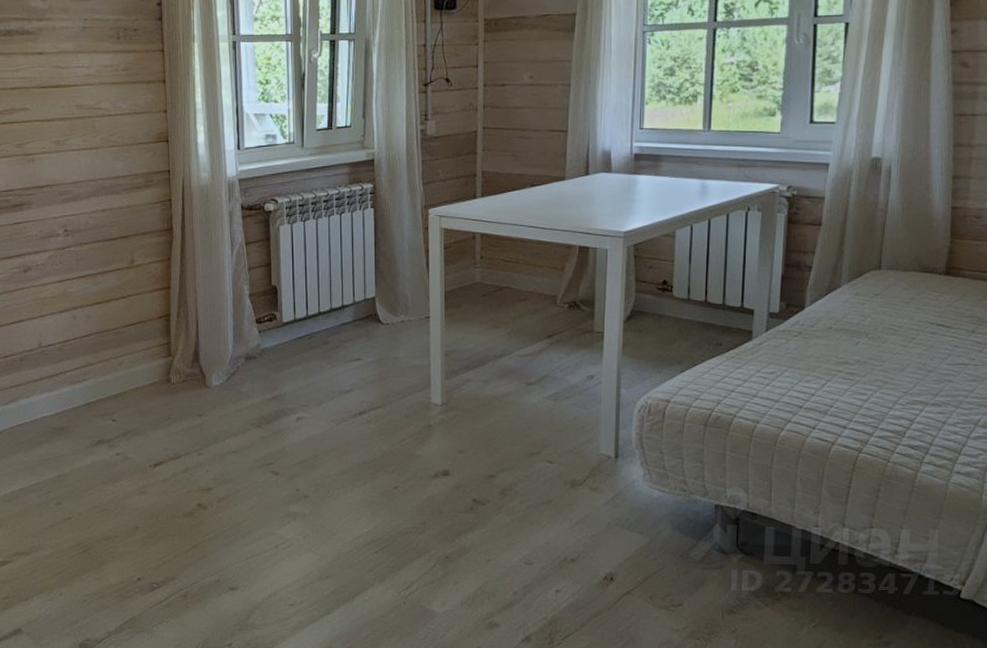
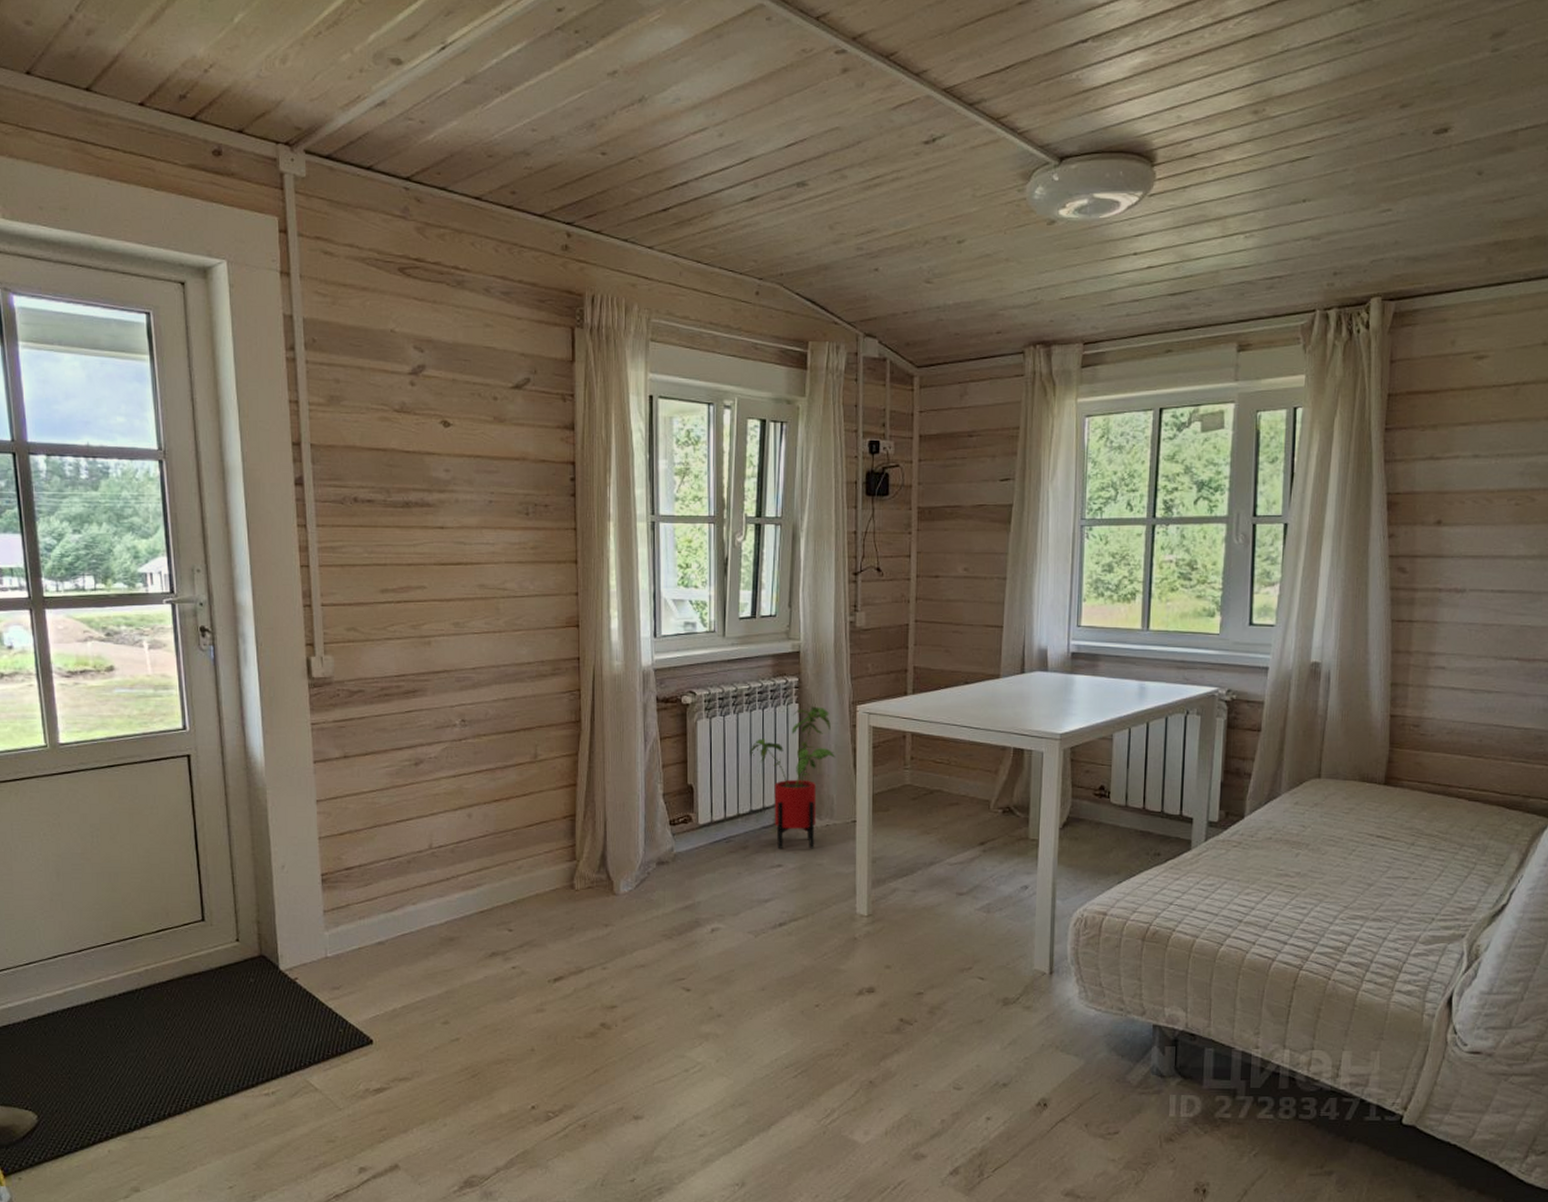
house plant: none [328,211,409,344] -> present [749,706,835,849]

